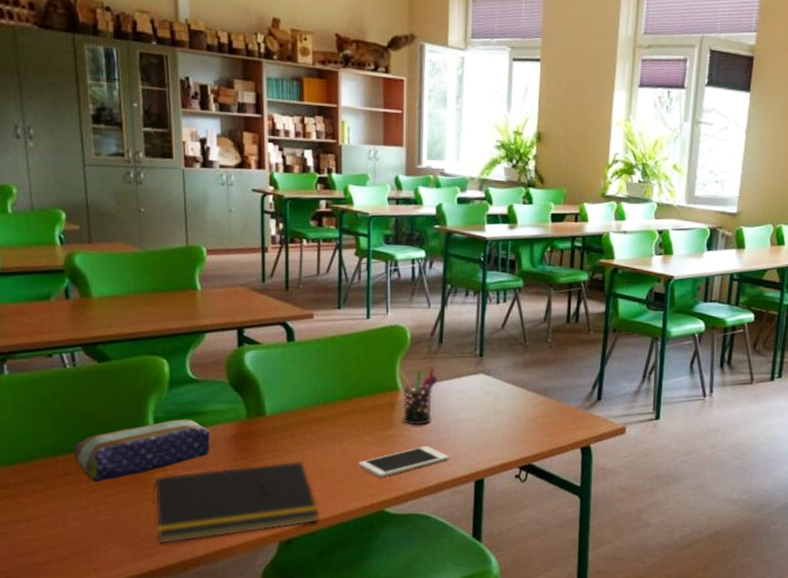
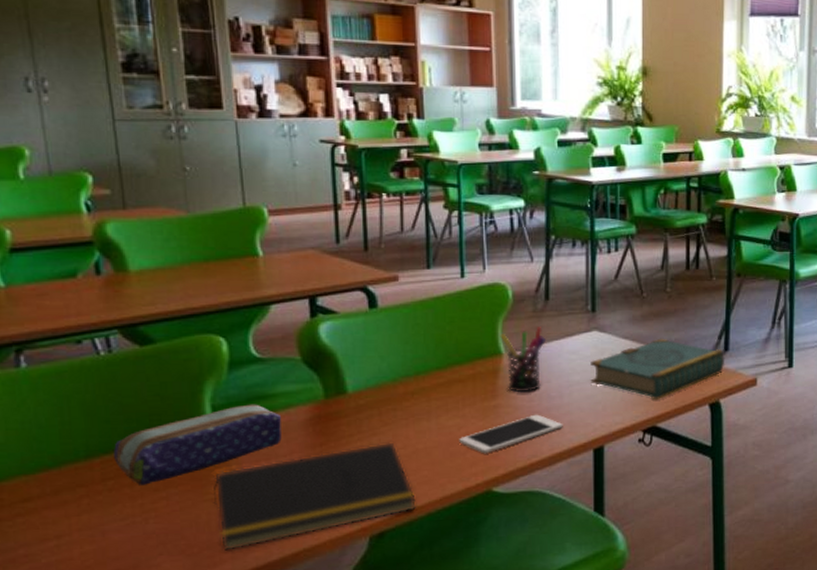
book: none [475,384,597,441] -> present [590,338,725,401]

